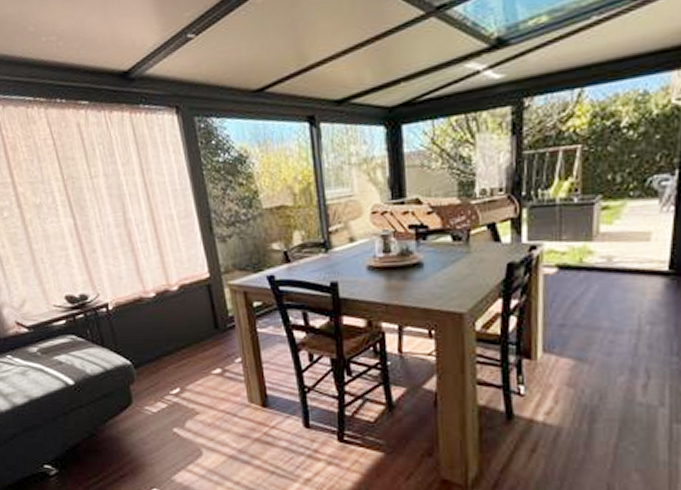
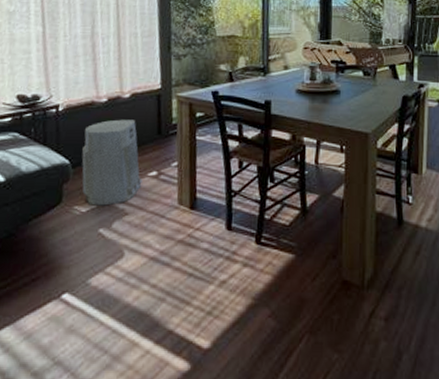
air purifier: none [139,314,208,406] -> present [81,119,143,206]

